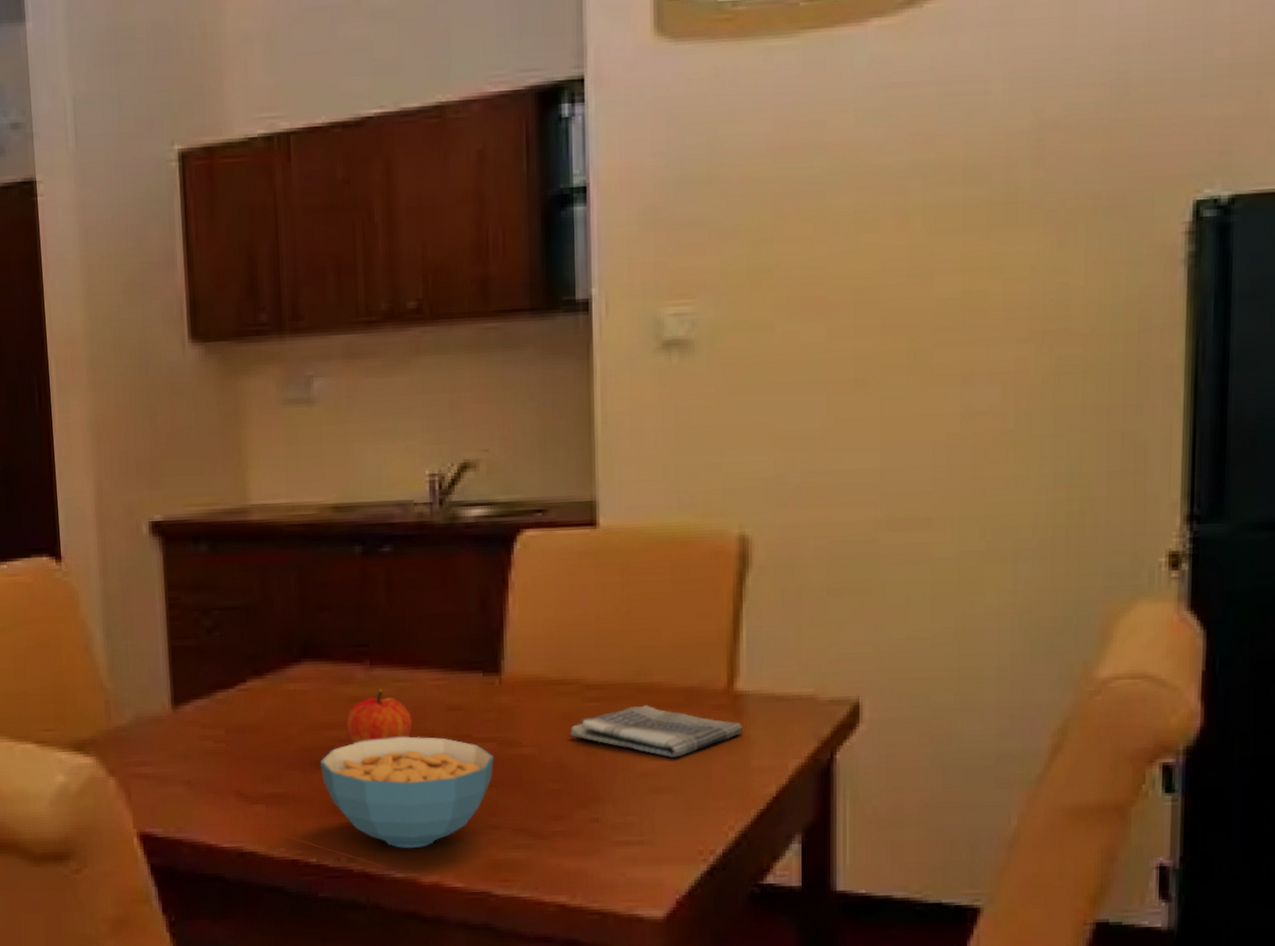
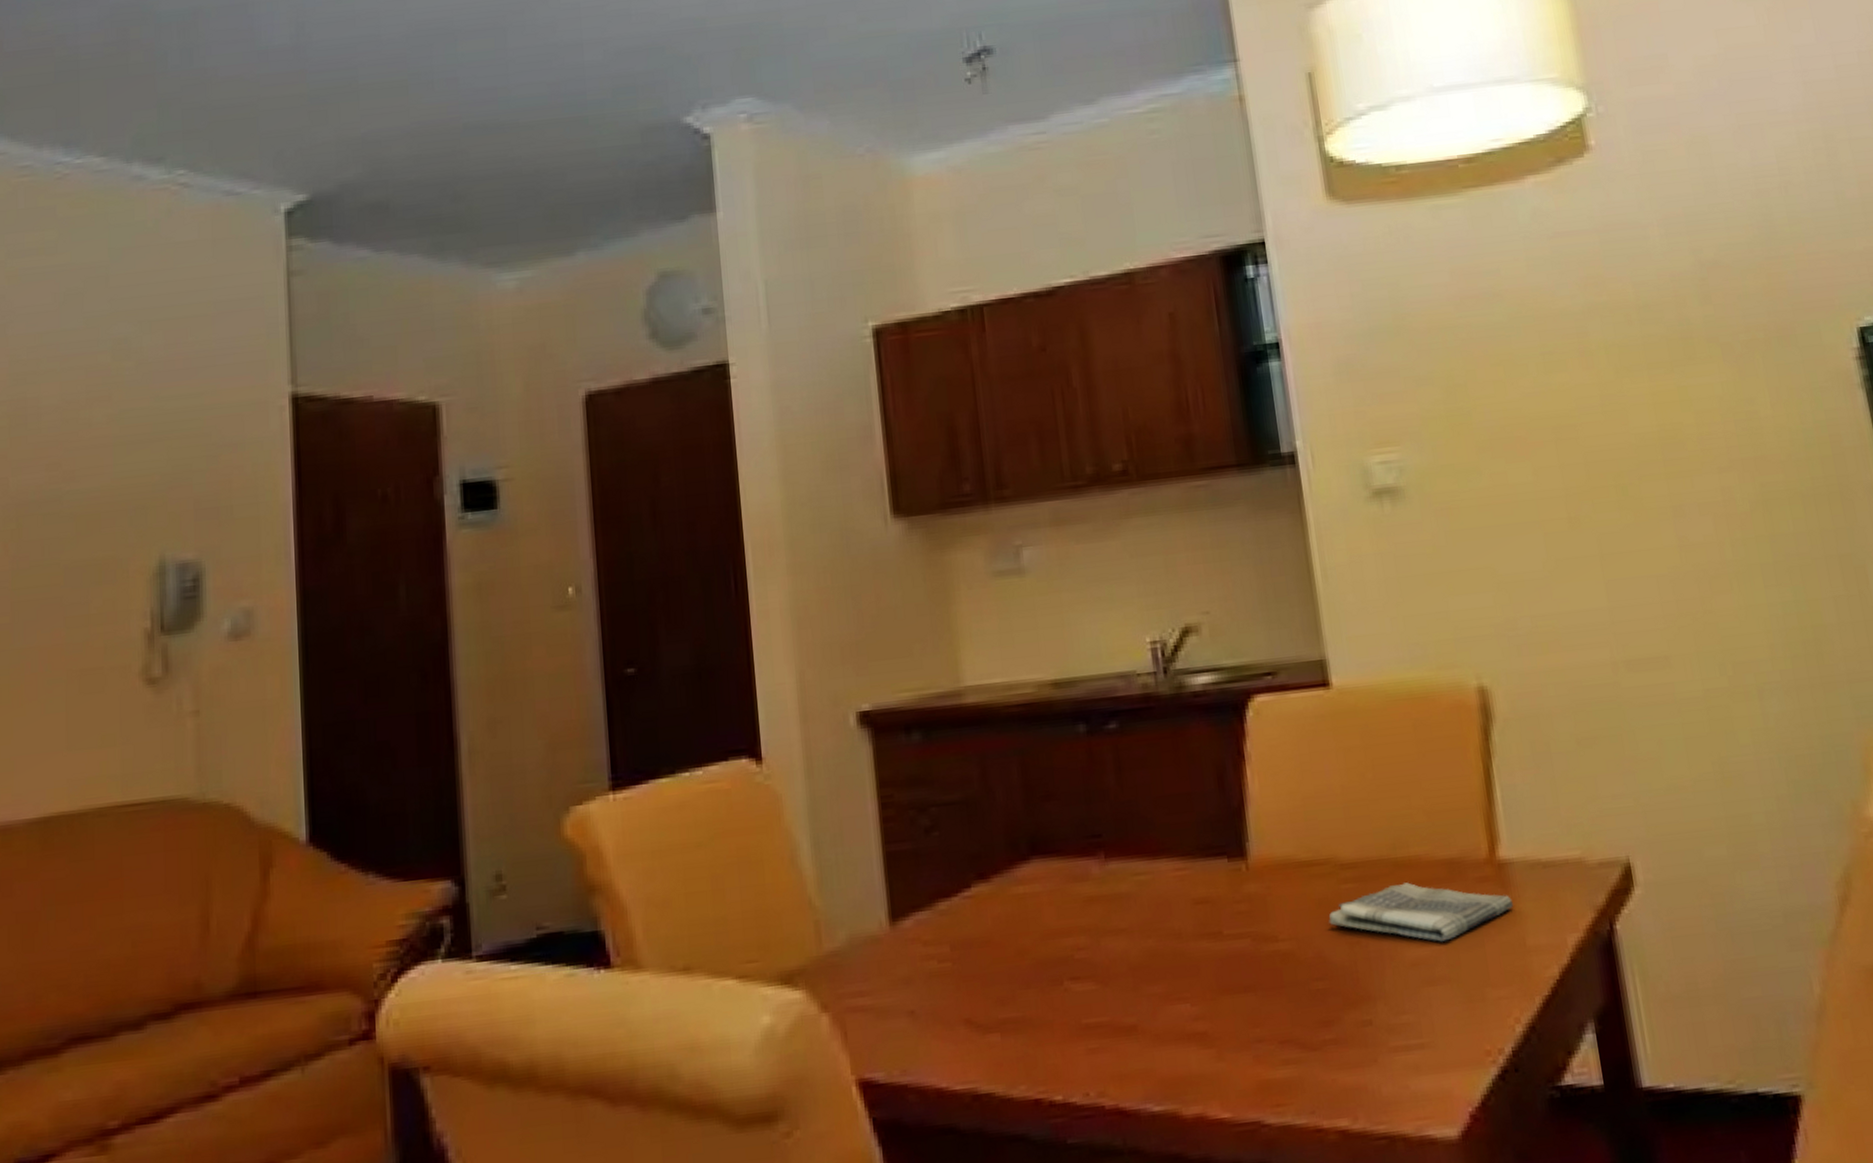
cereal bowl: present [319,736,494,848] -> none [1058,937,1250,1075]
fruit: present [345,689,413,744] -> none [1082,885,1158,952]

